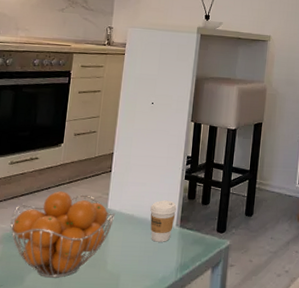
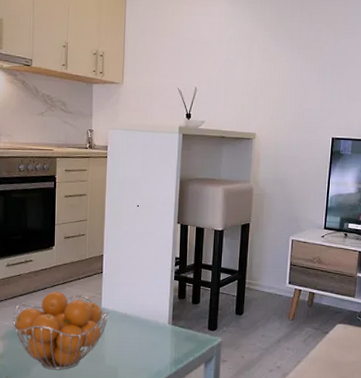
coffee cup: present [150,200,177,242] -> none [142,299,168,339]

